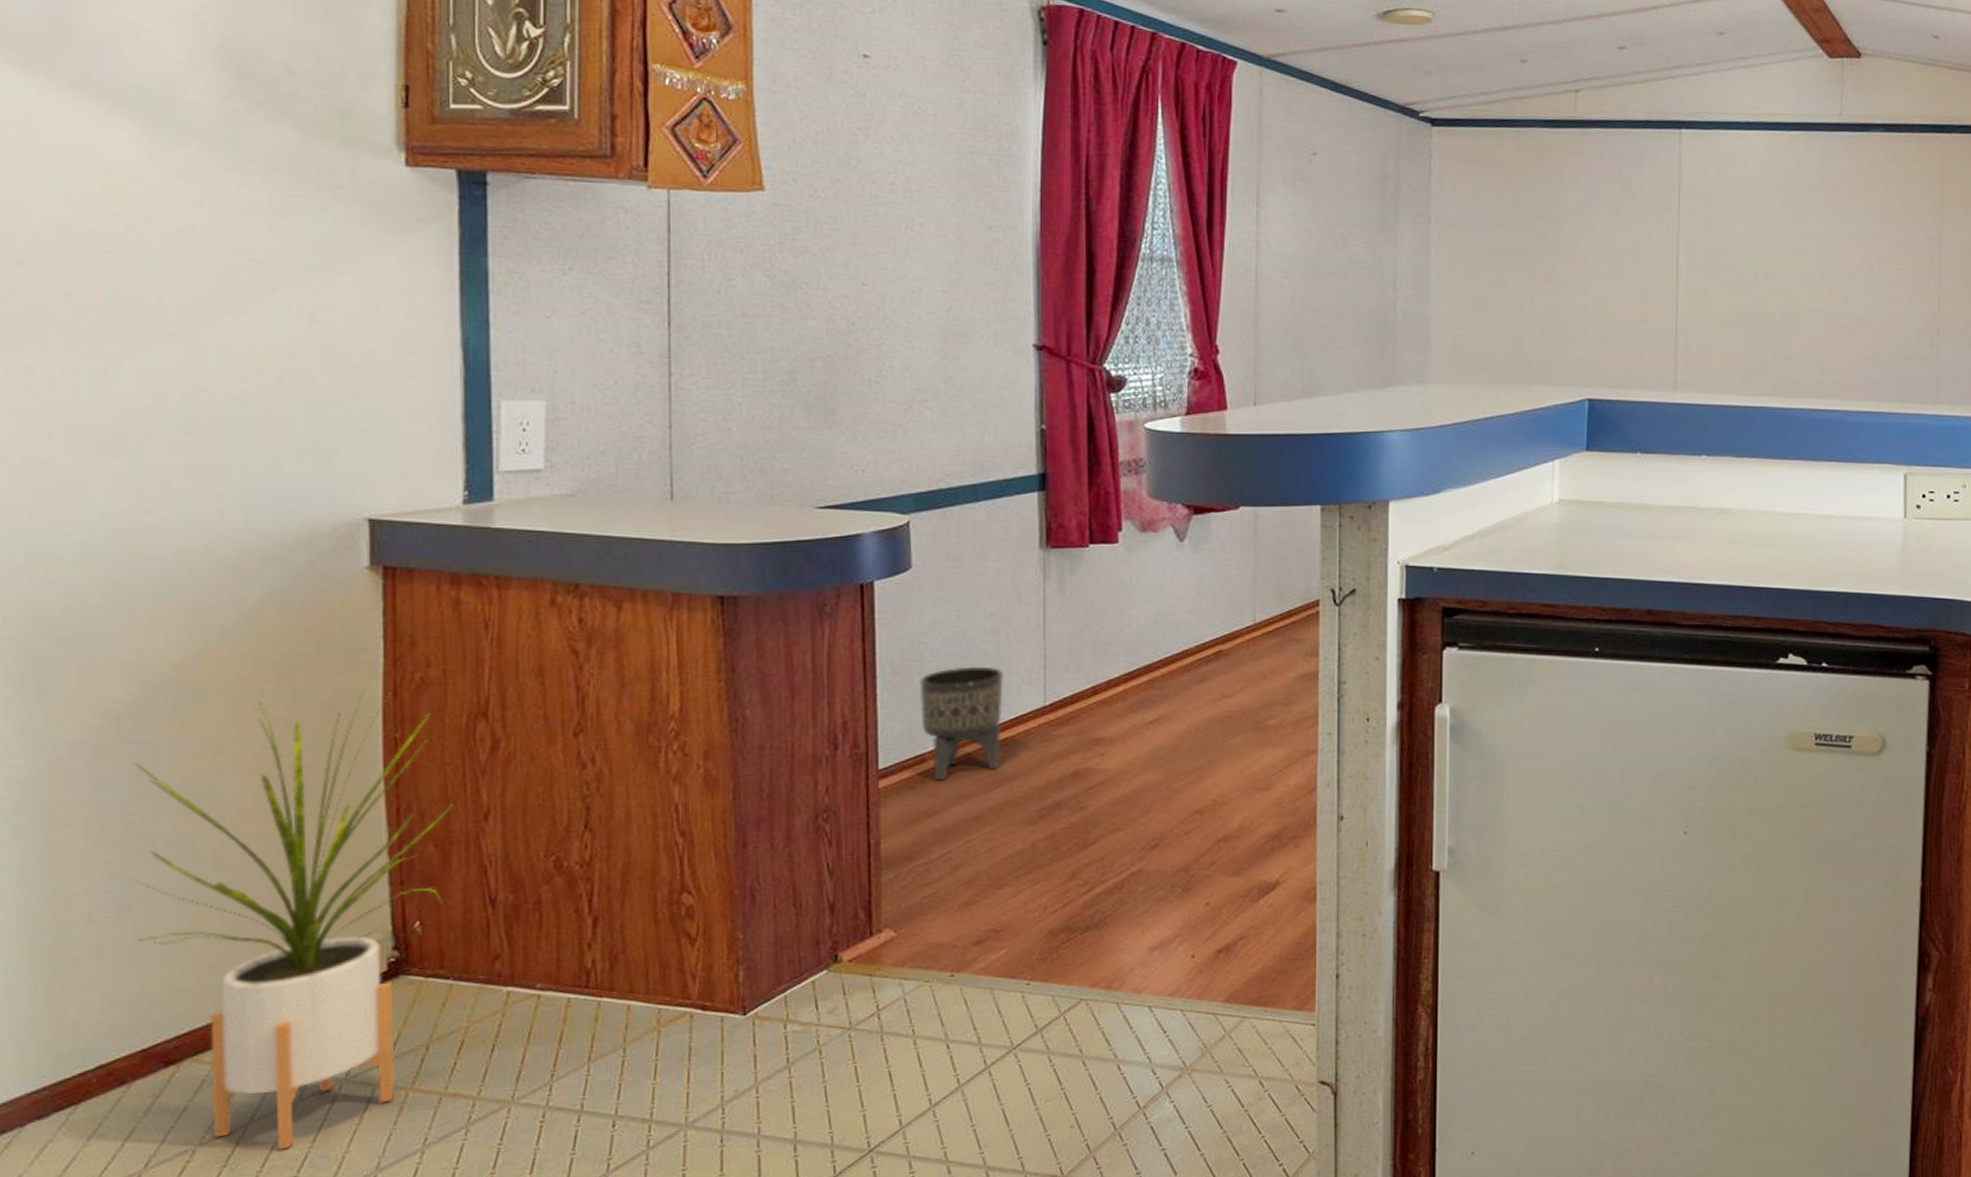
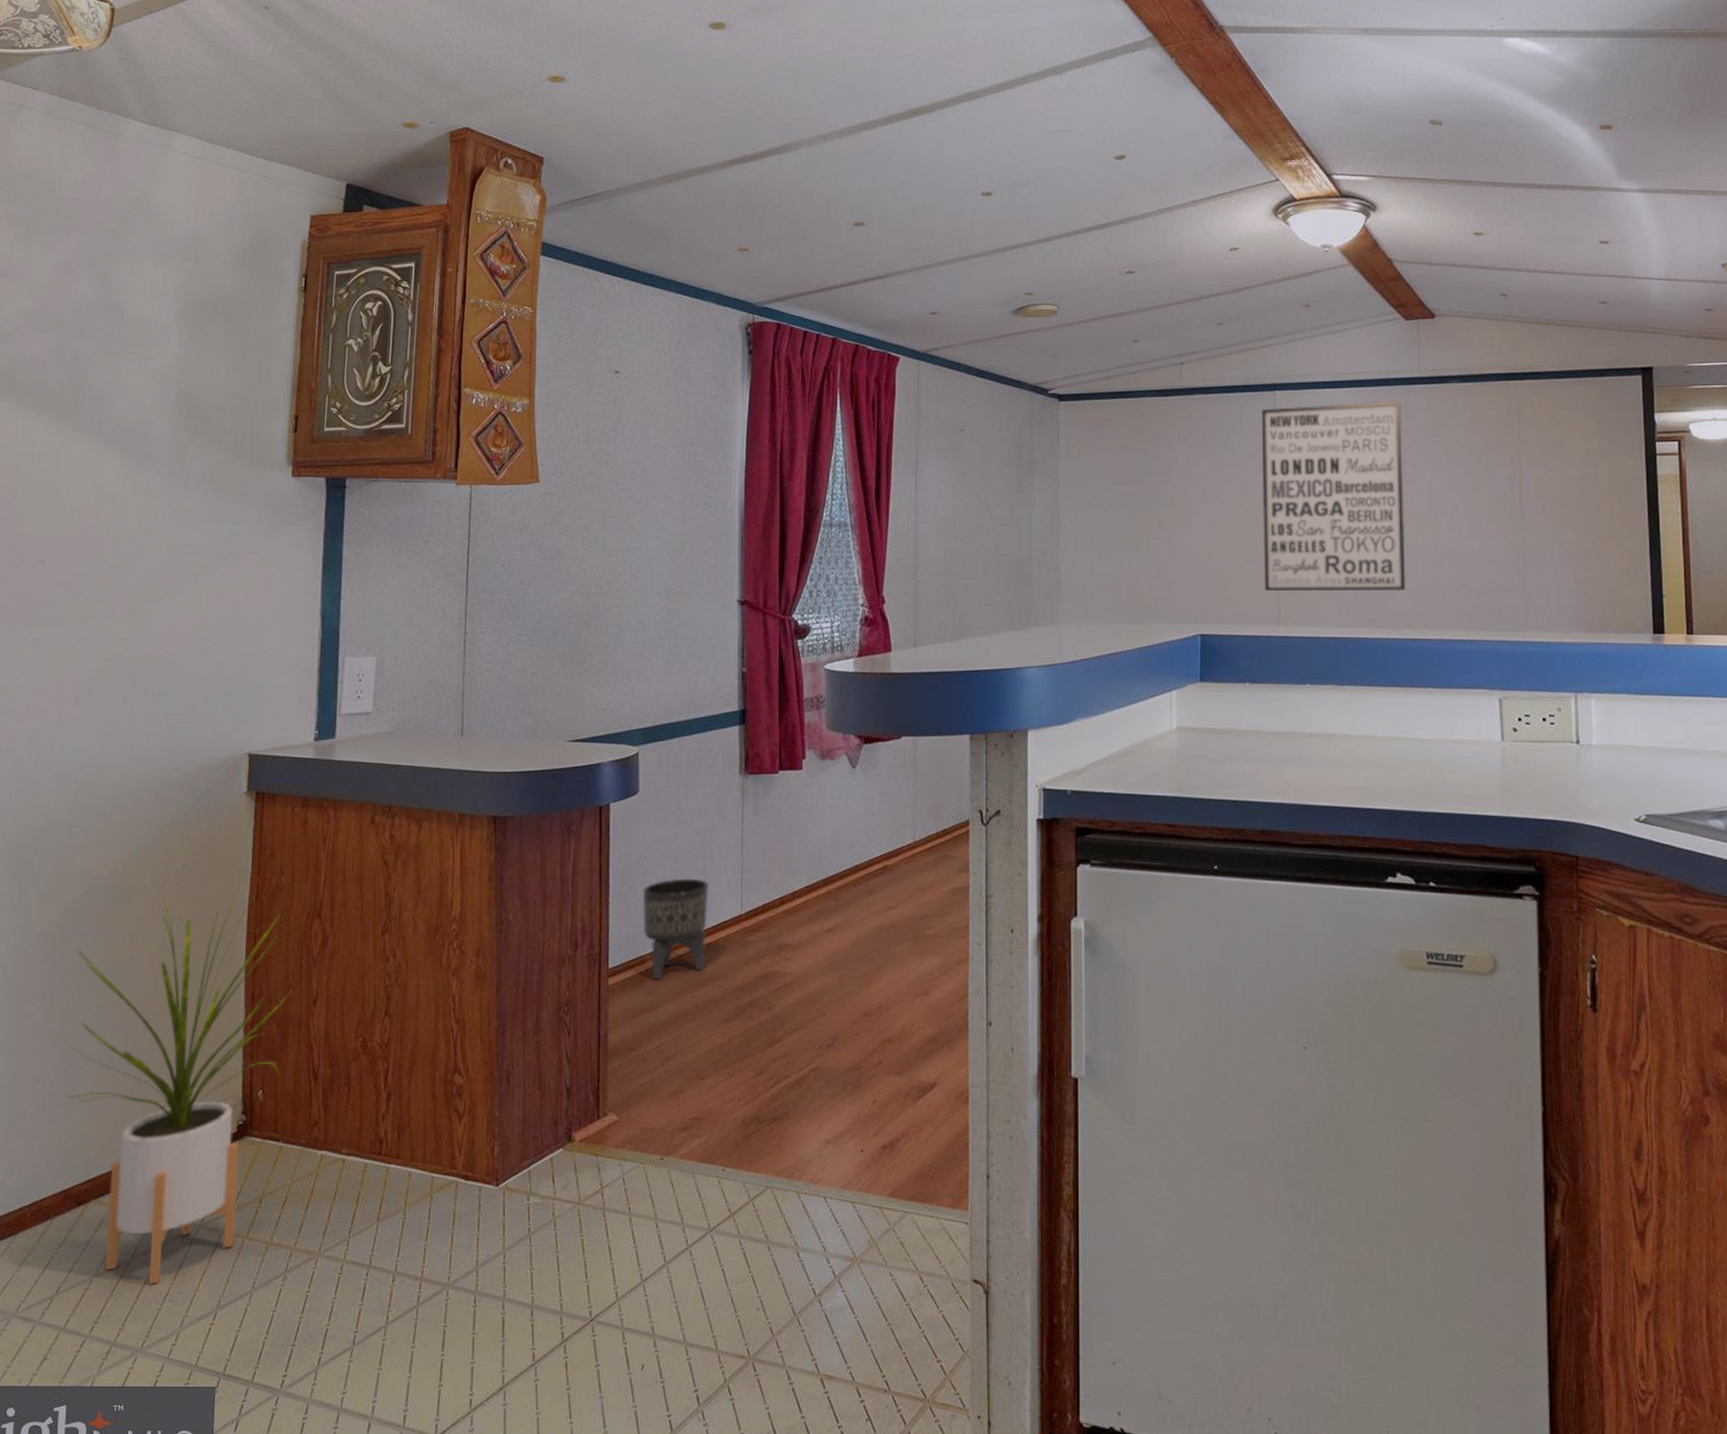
wall art: none [1661,148,1820,358] -> present [1261,401,1406,592]

